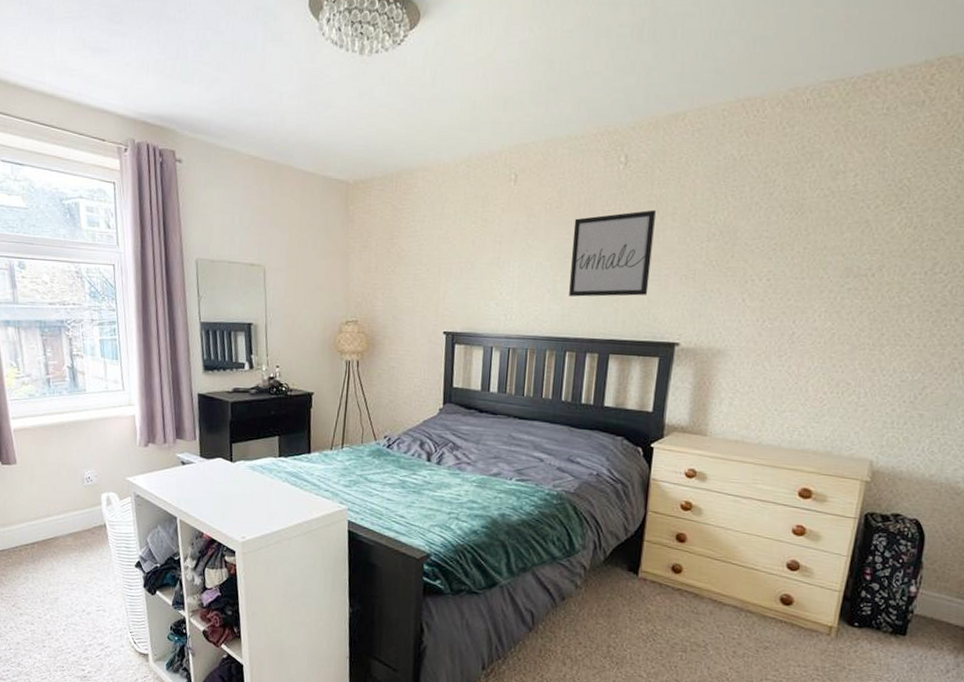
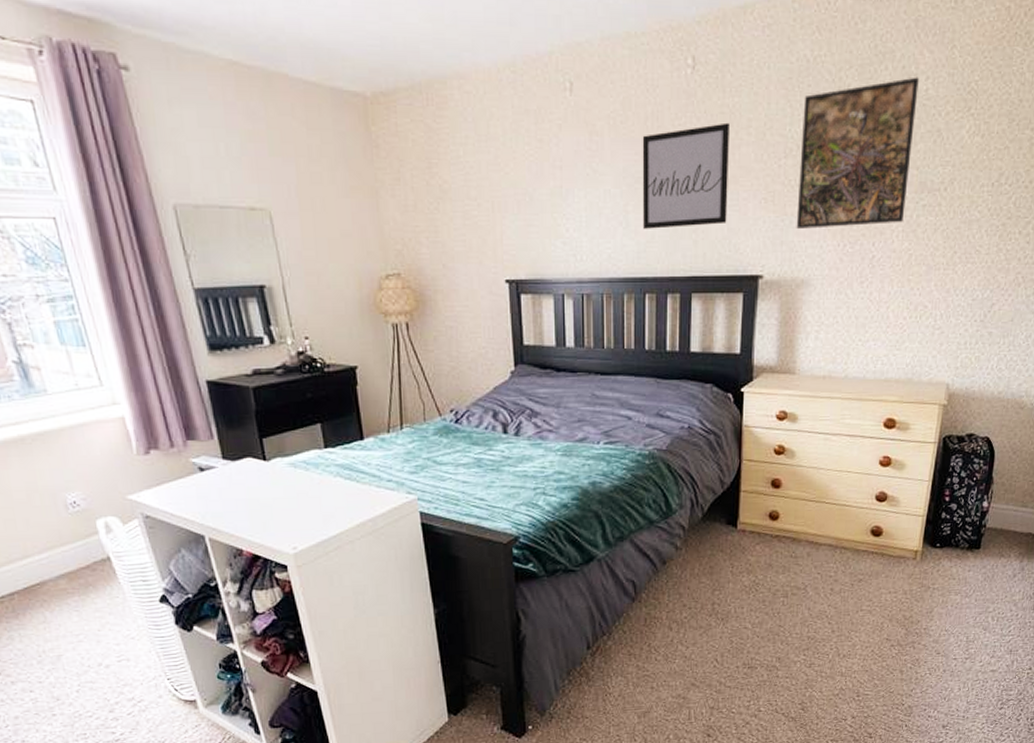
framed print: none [715,174,847,305] -> present [796,77,919,229]

